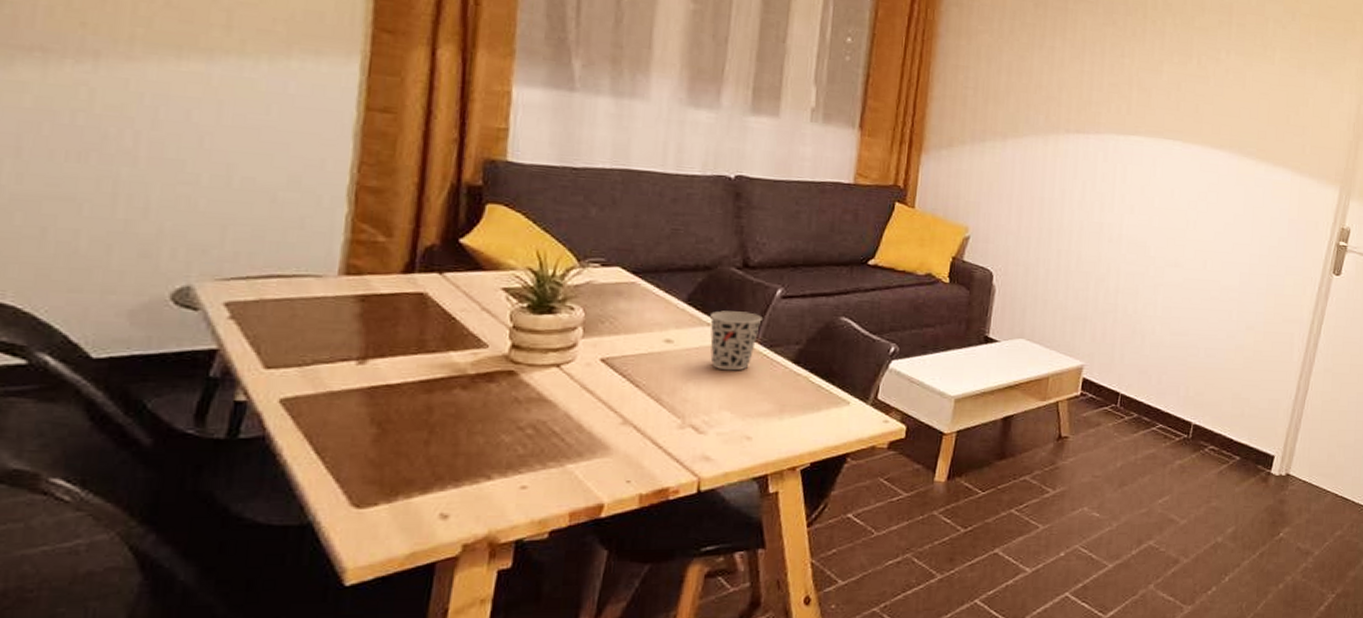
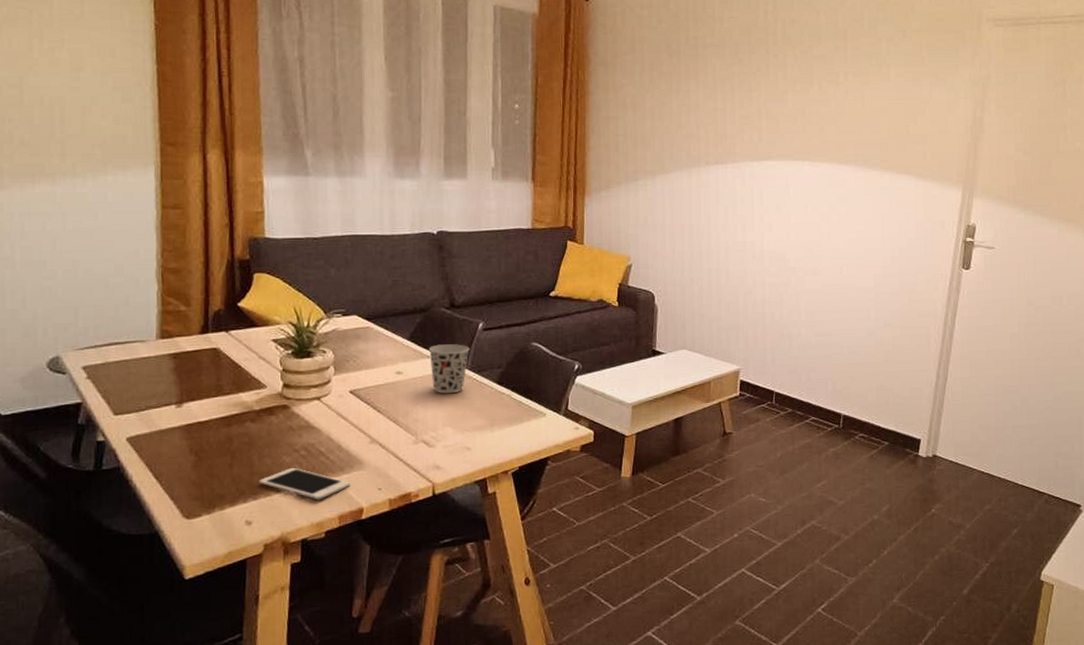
cell phone: none [464,449,590,492] -> present [259,467,351,500]

